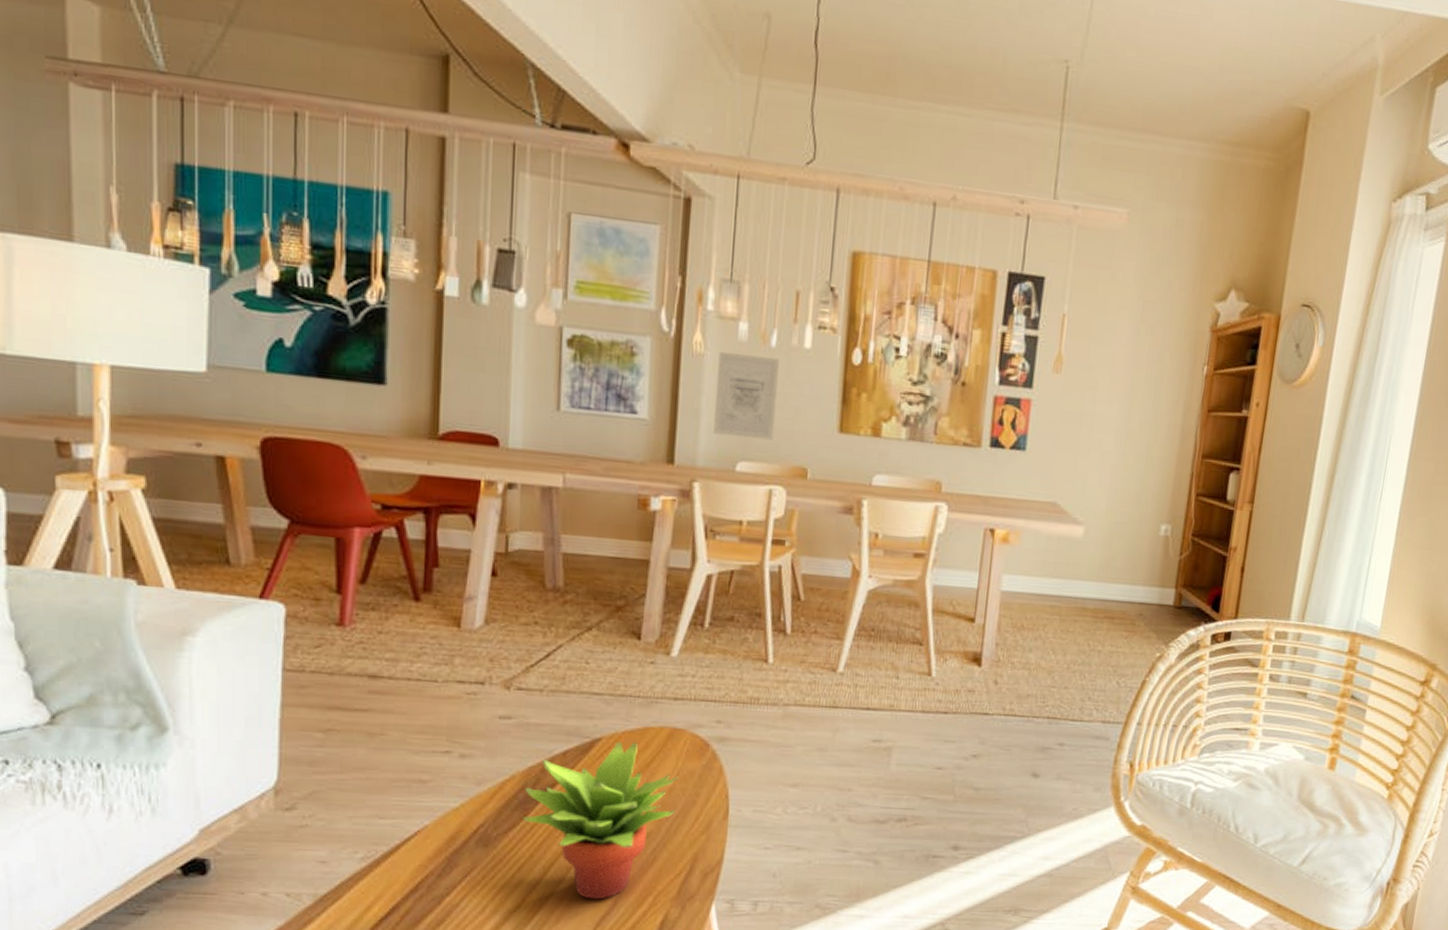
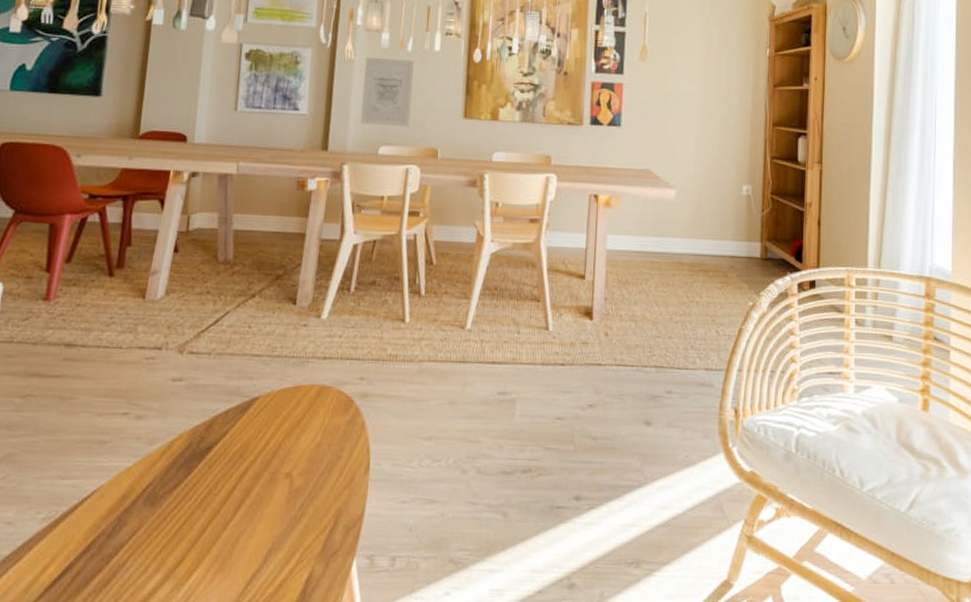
succulent plant: present [522,741,679,900] -> none [186,399,326,557]

